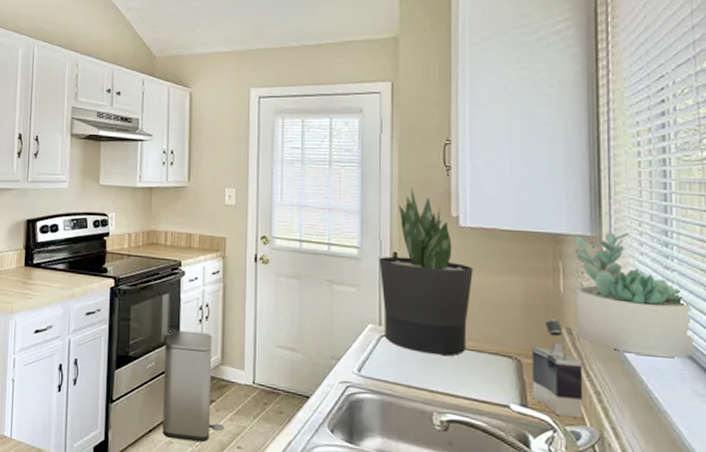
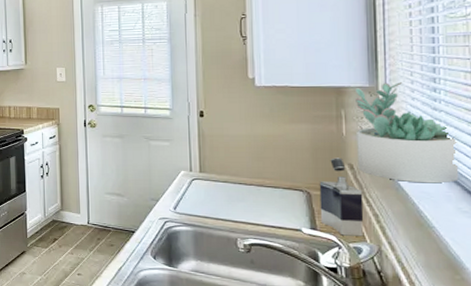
pedal bin: present [162,329,225,443] -> none [12,185,67,272]
planter: present [379,188,473,356] -> none [188,57,268,193]

